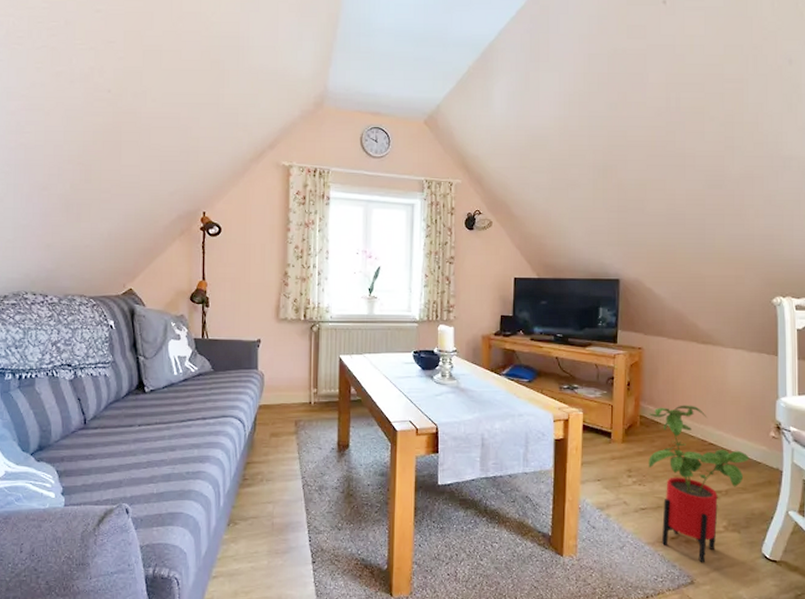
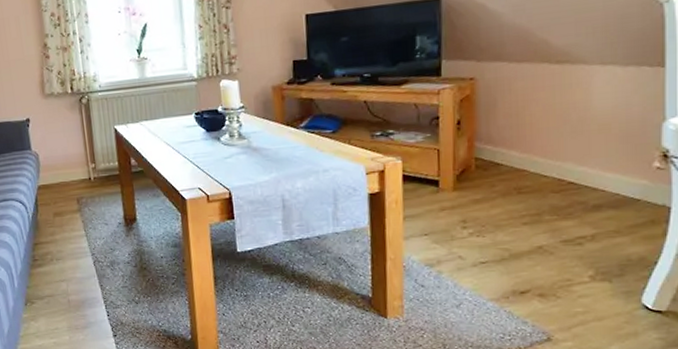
house plant: present [648,405,750,563] -> none [486,139,625,318]

